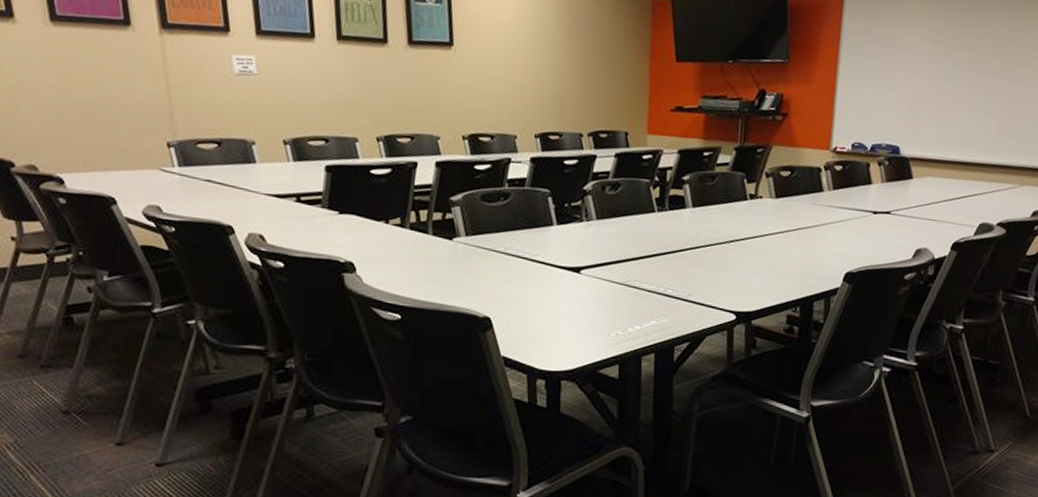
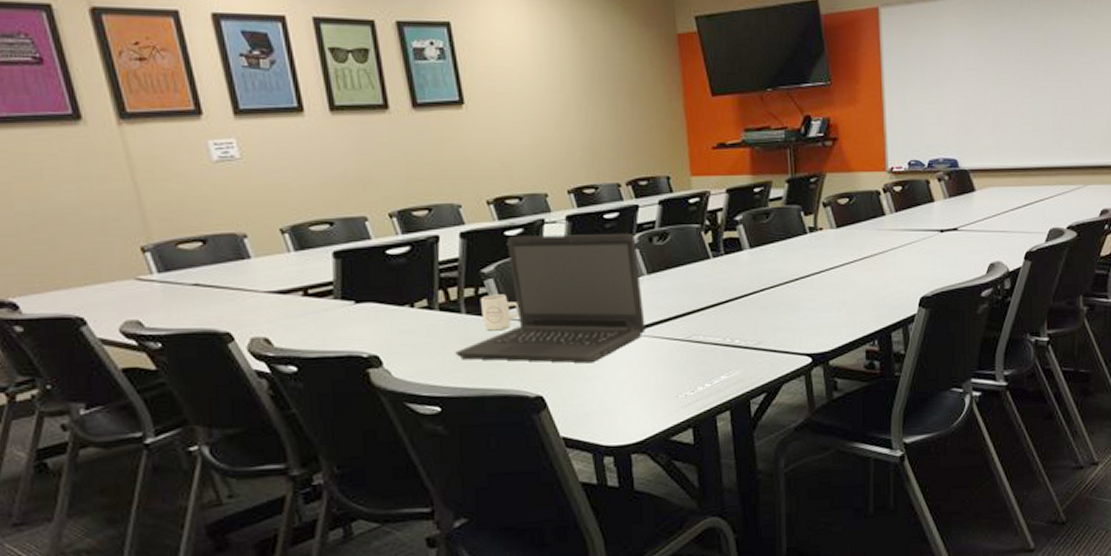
laptop: none [419,170,590,294] -> present [455,233,646,364]
mug: none [446,220,479,254] -> present [480,294,520,331]

